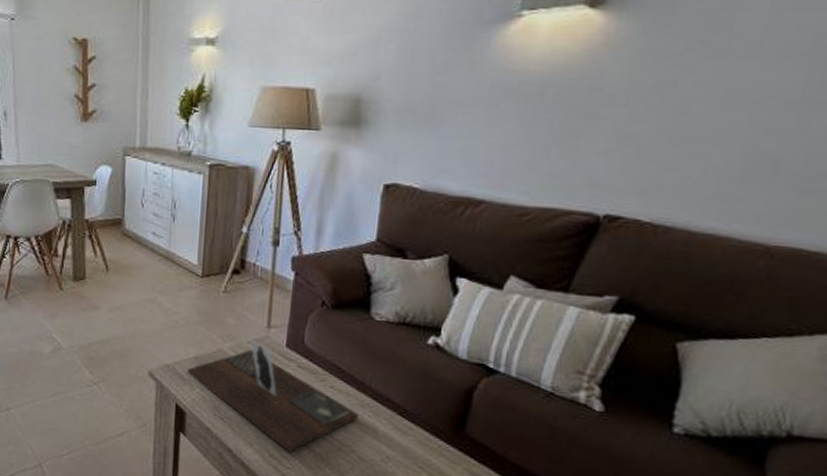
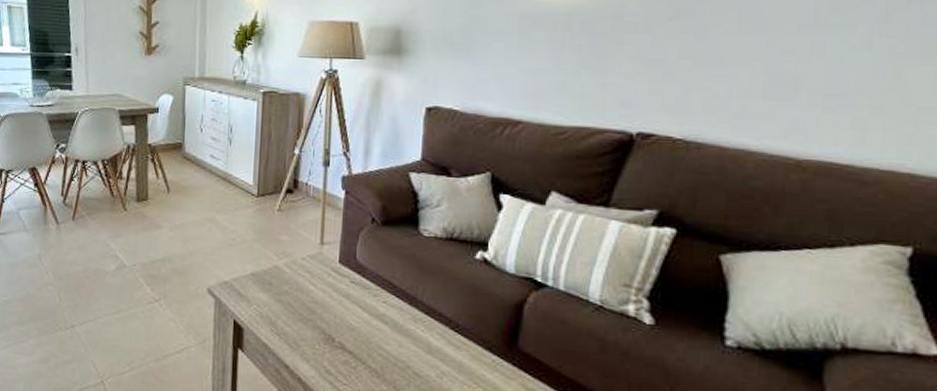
decorative tray: present [186,339,359,452] -> none [244,256,412,368]

